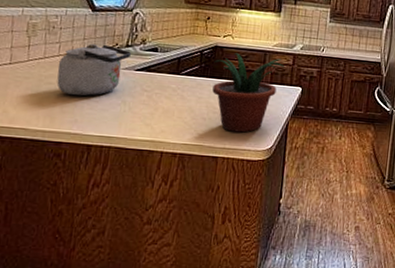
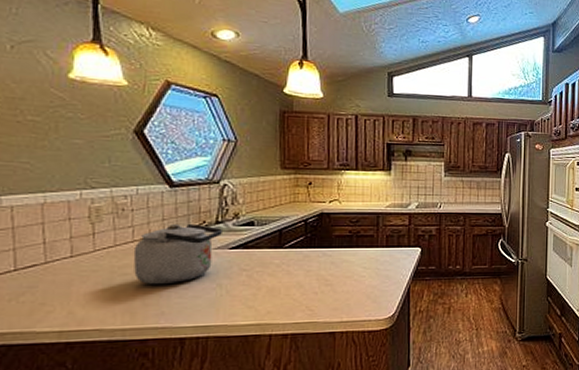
potted plant: present [212,53,284,133] -> none [321,218,400,303]

